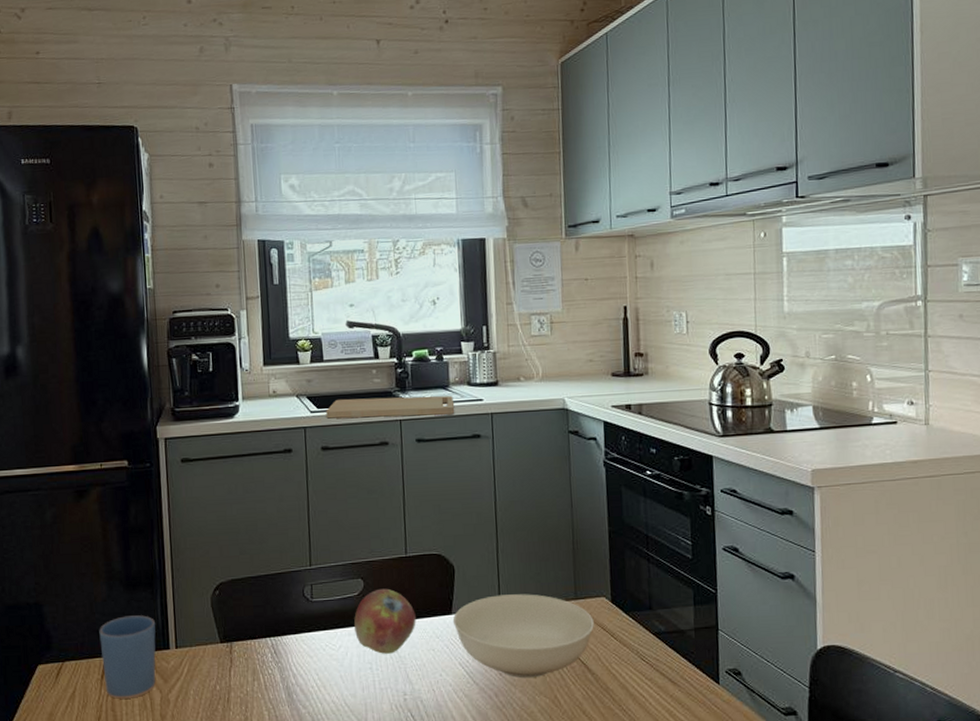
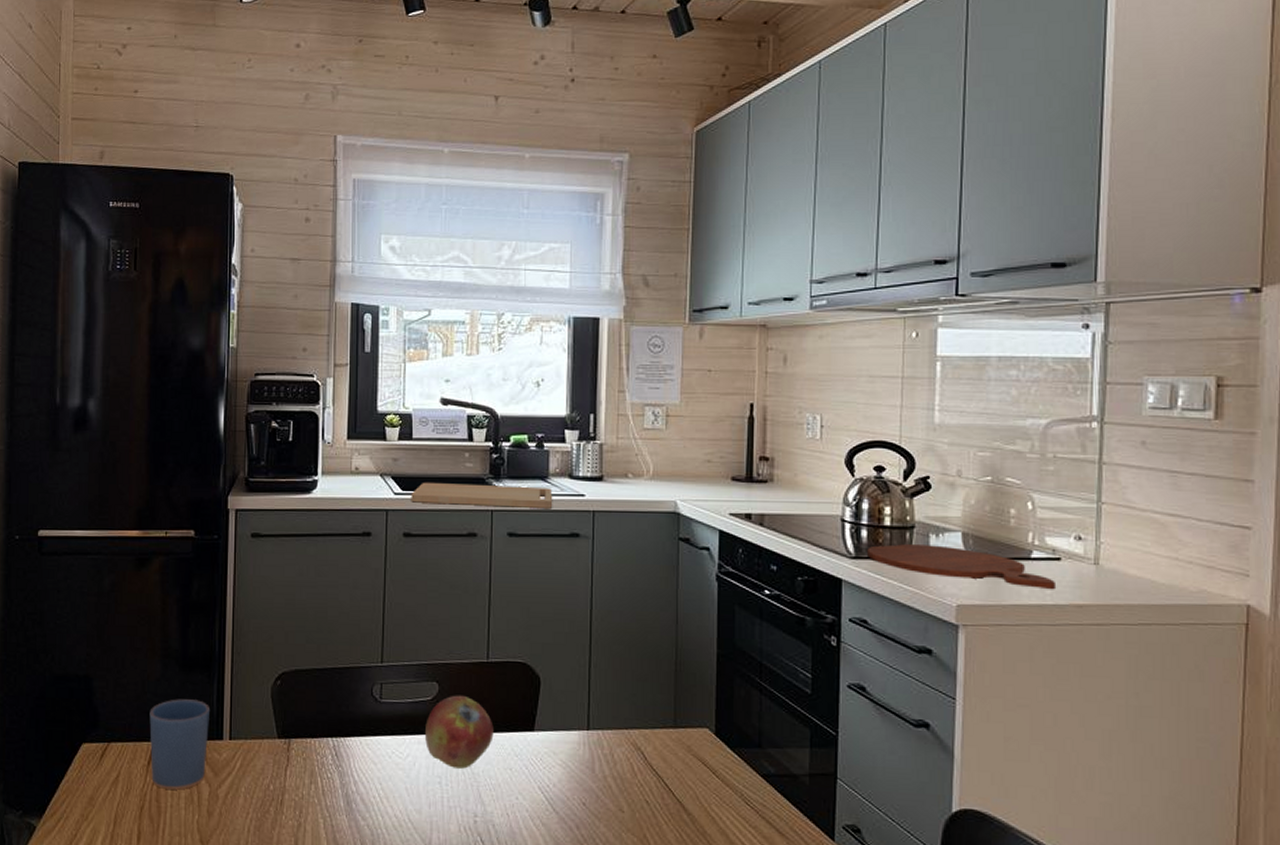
bowl: present [452,594,594,679] -> none [534,714,694,812]
cutting board: none [733,419,894,450] -> present [867,544,1055,590]

